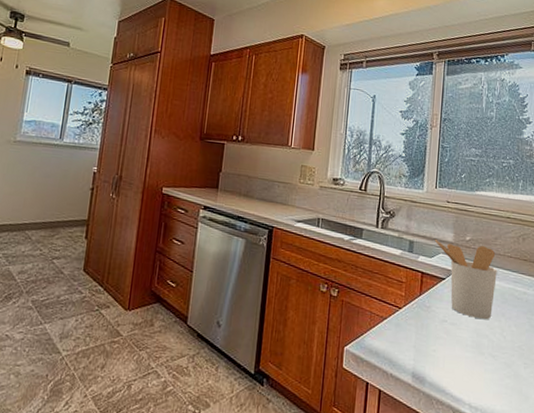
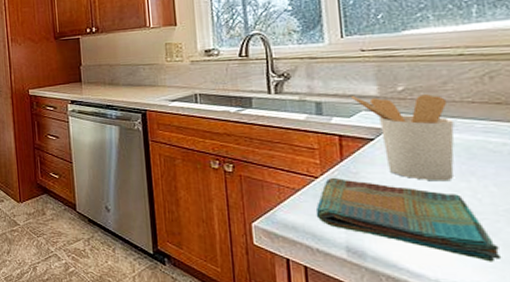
dish towel: none [394,309,512,390] -> present [316,177,502,262]

